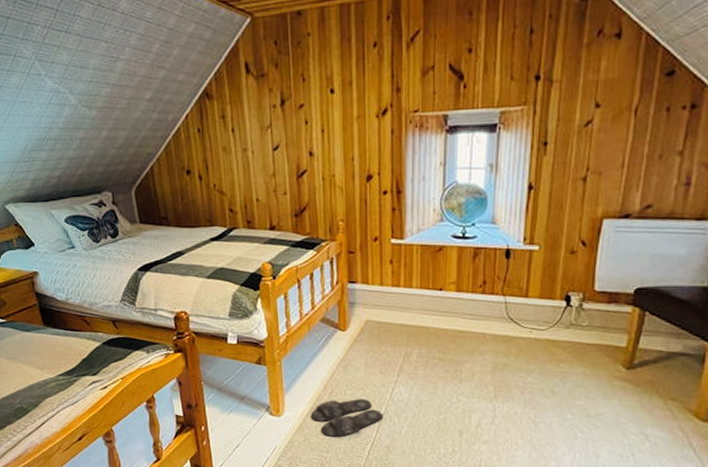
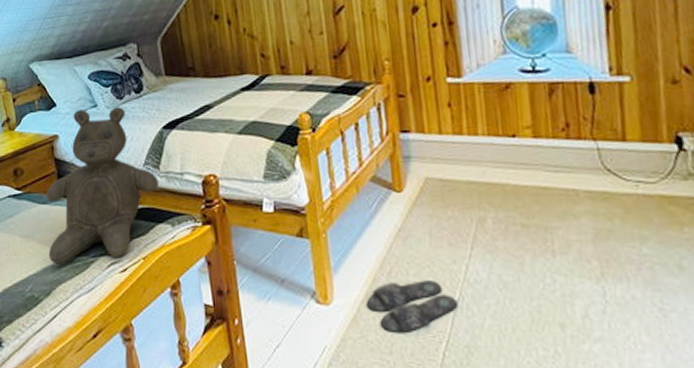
teddy bear: none [28,249,135,382] -> present [45,107,160,264]

